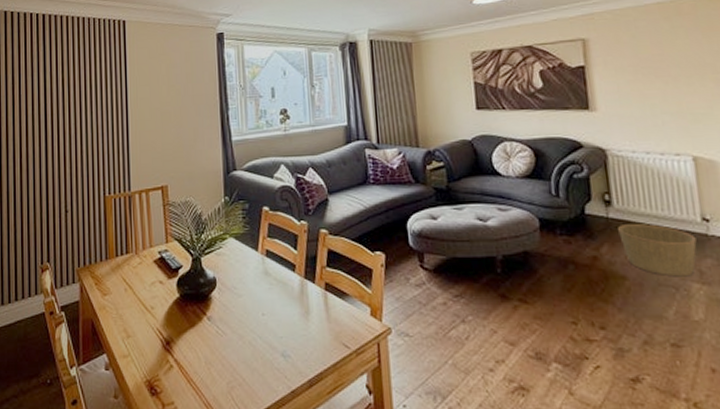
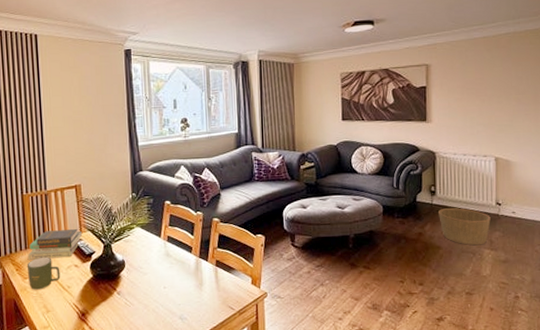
mug: none [106,269,143,309] -> present [26,256,61,290]
books: none [107,238,168,273] -> present [27,229,82,260]

